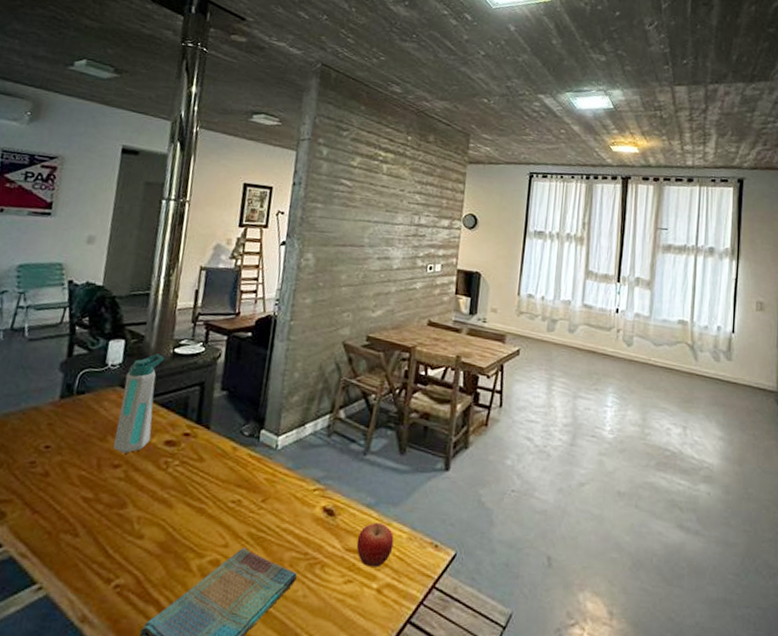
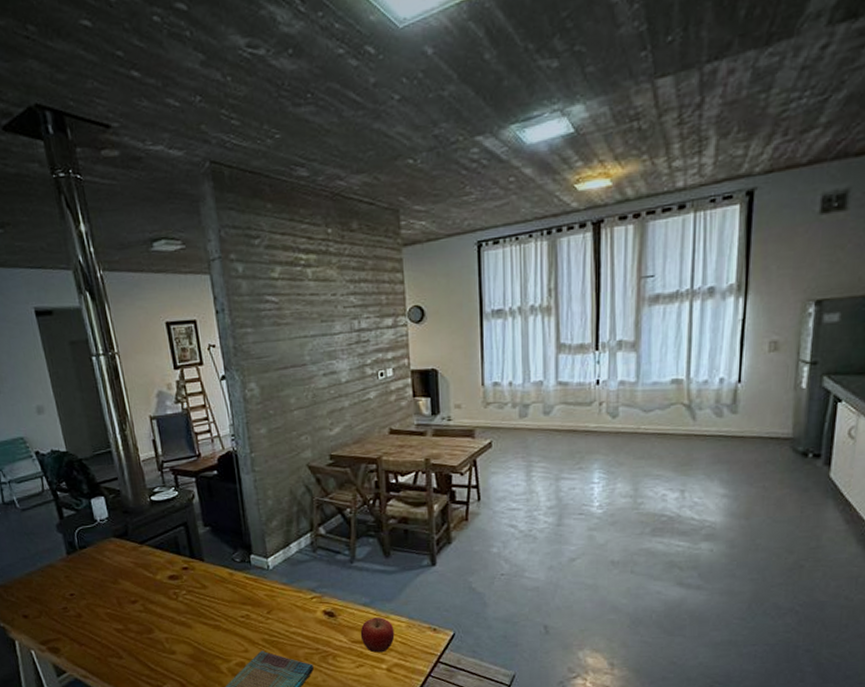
water bottle: present [113,354,165,454] -> none [116,504,156,591]

